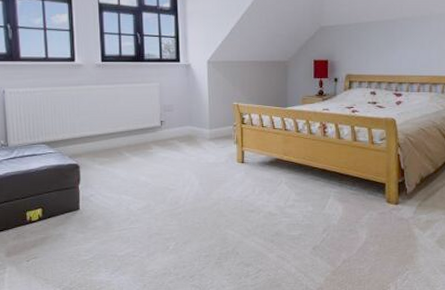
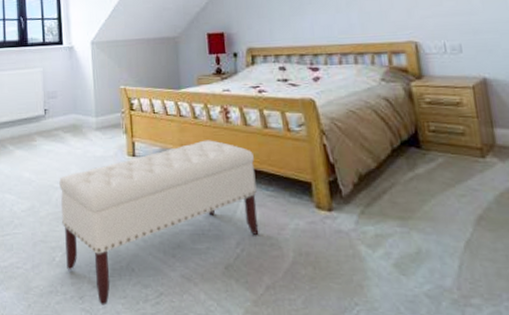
bench: none [174,150,343,282] -> present [59,140,259,306]

